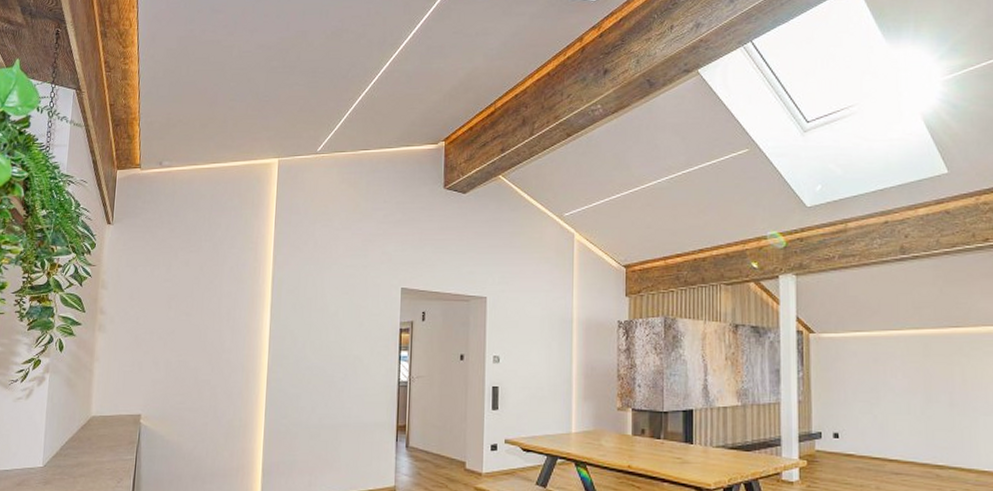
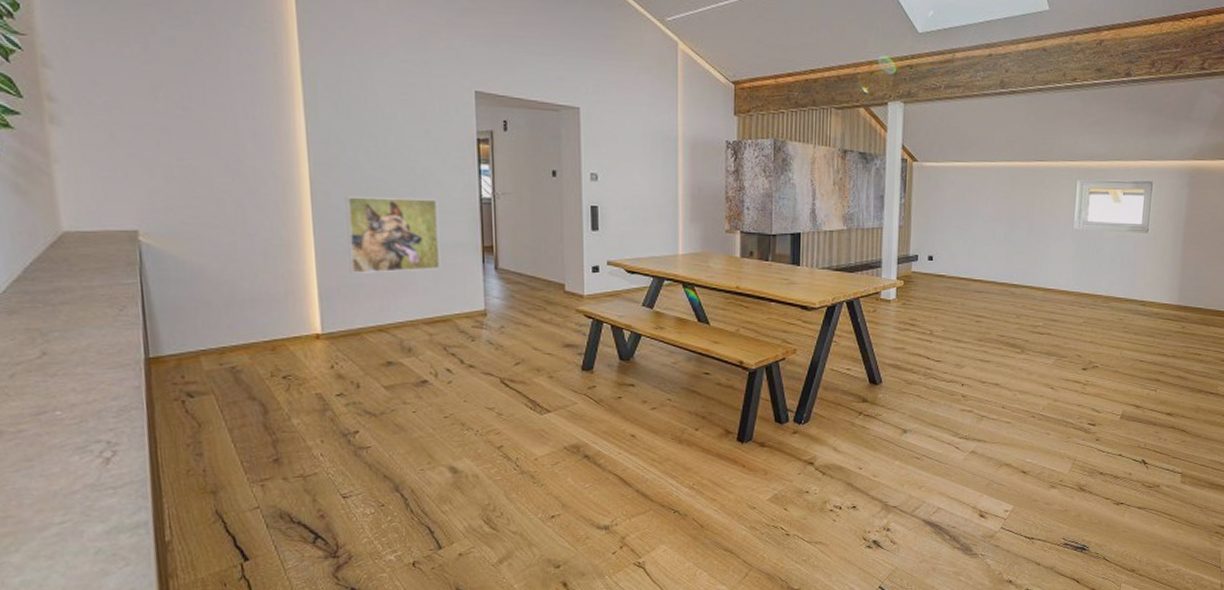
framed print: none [288,383,364,451] -> present [345,197,441,273]

